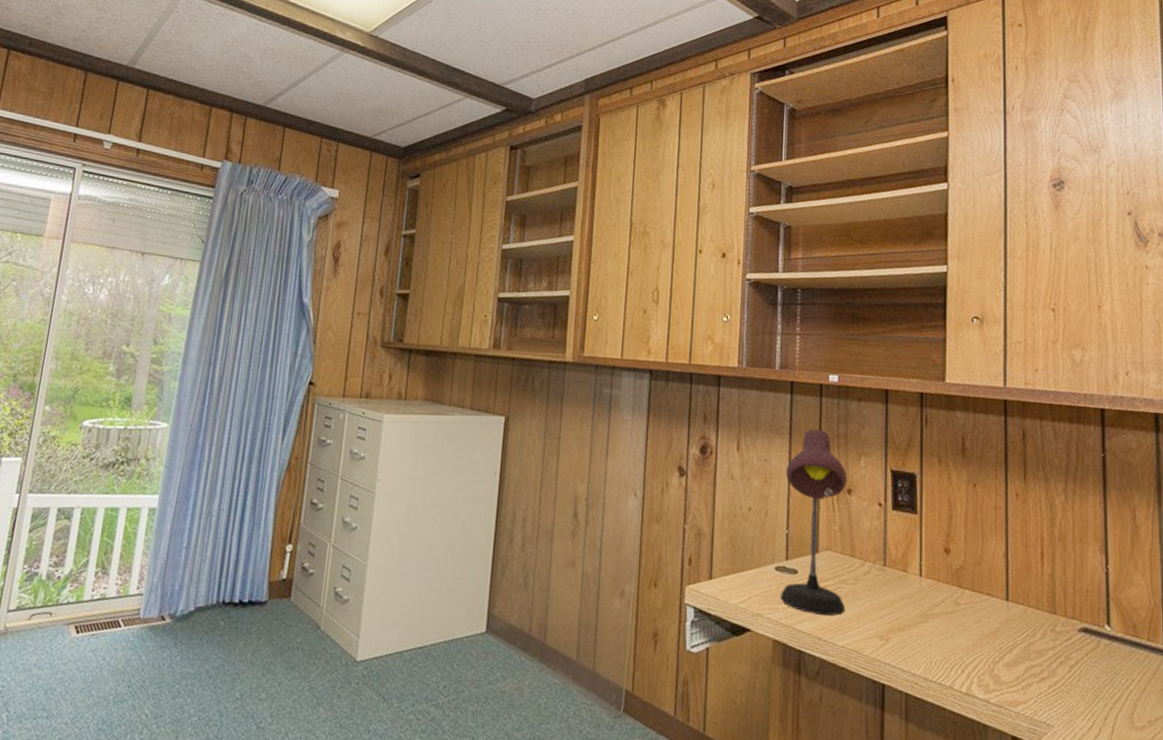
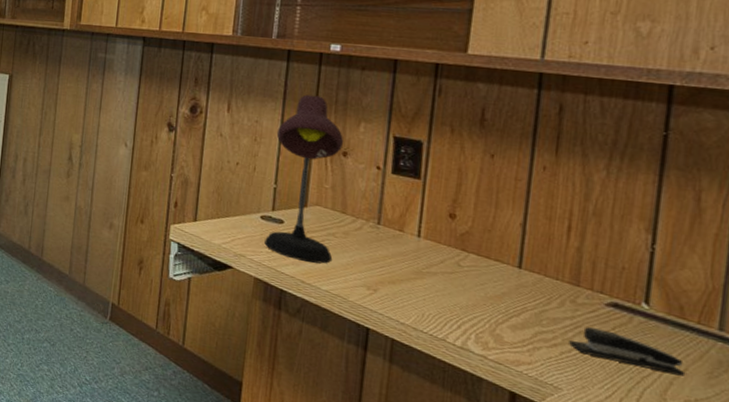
stapler: none [1054,656,1145,696] -> present [569,327,686,377]

